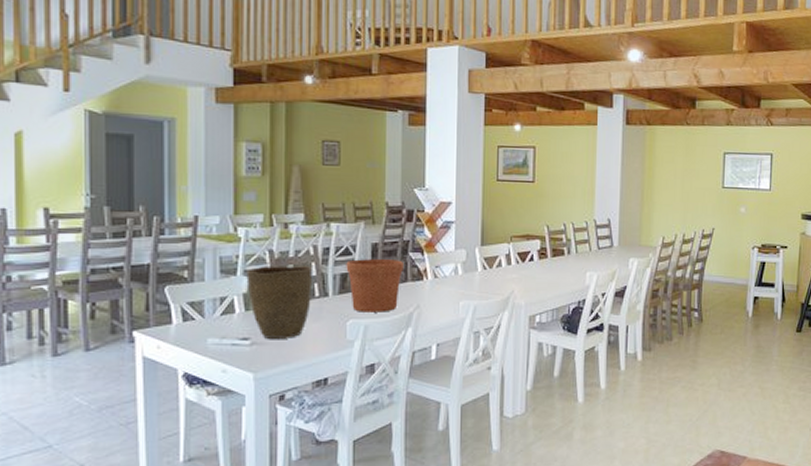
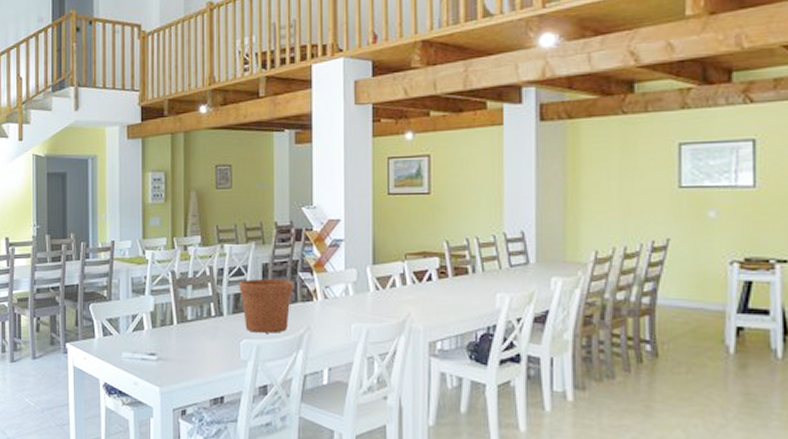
vase: present [246,266,313,339] -> none [153,286,209,356]

